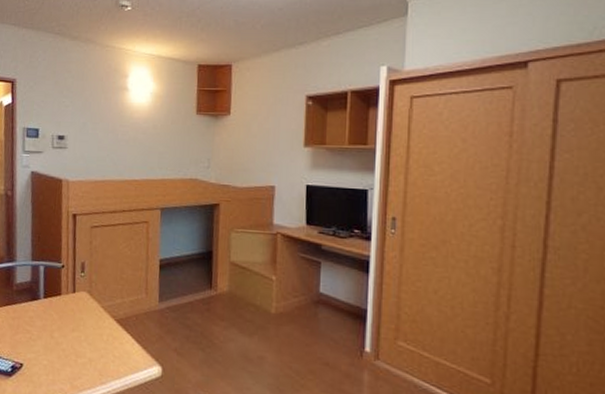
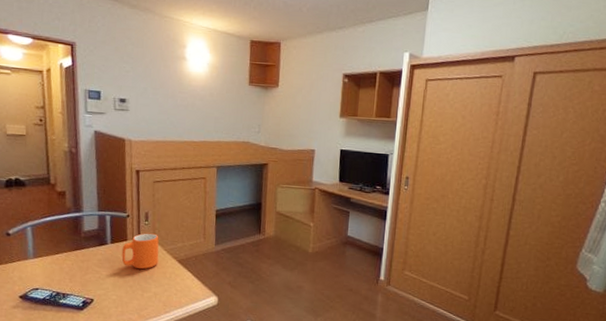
mug: none [54,286,96,330] -> present [121,233,159,270]

